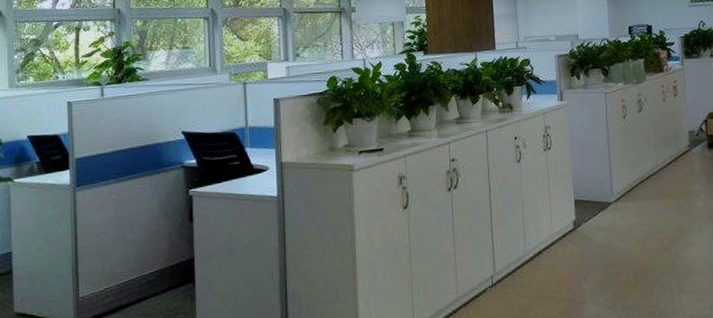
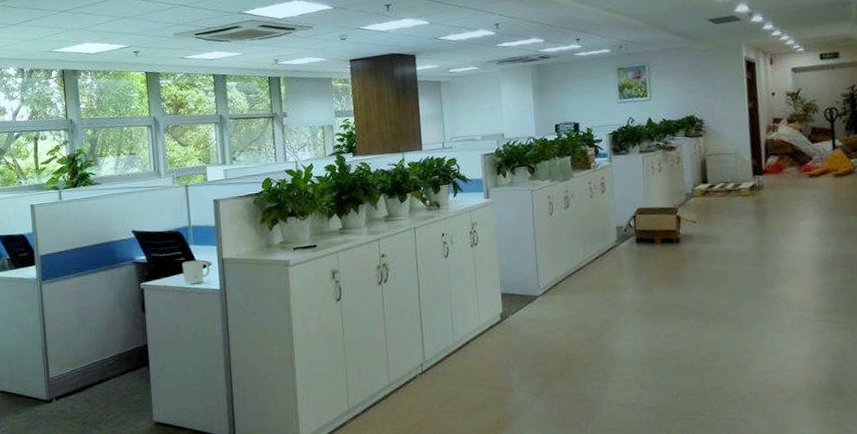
mug: none [236,164,268,192] -> present [181,260,210,285]

